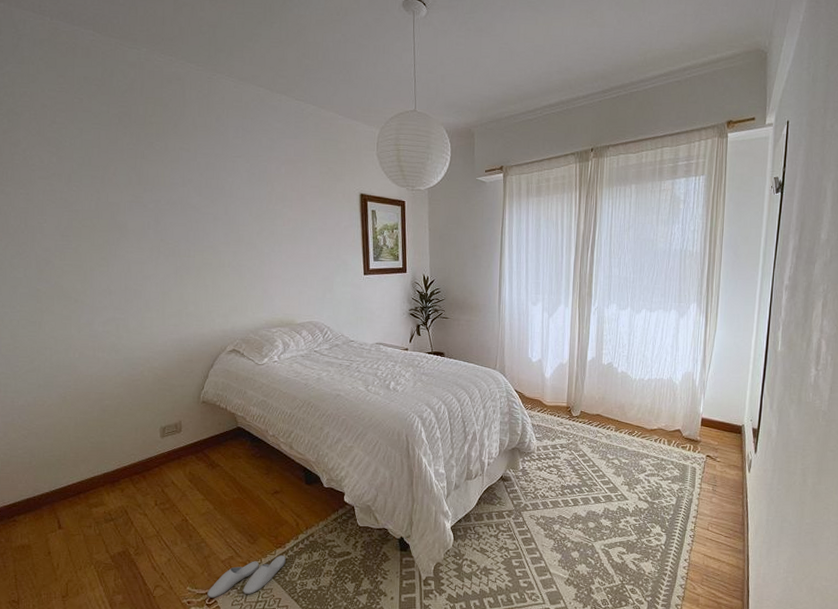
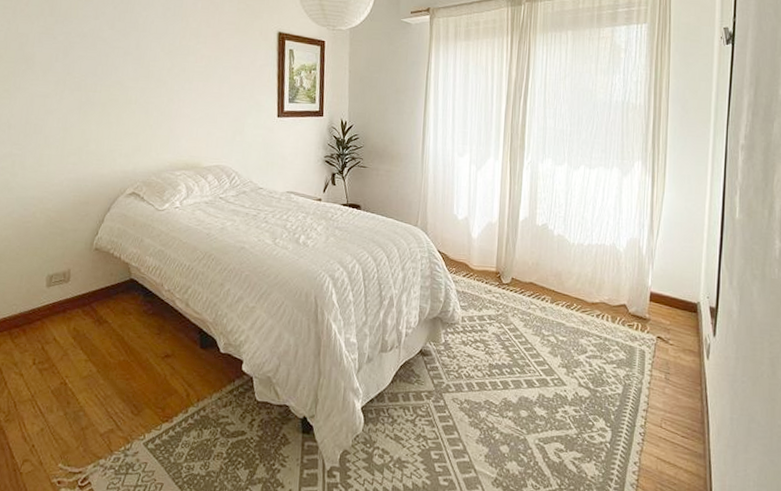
slippers: present [207,555,286,598] -> none [80,431,172,479]

